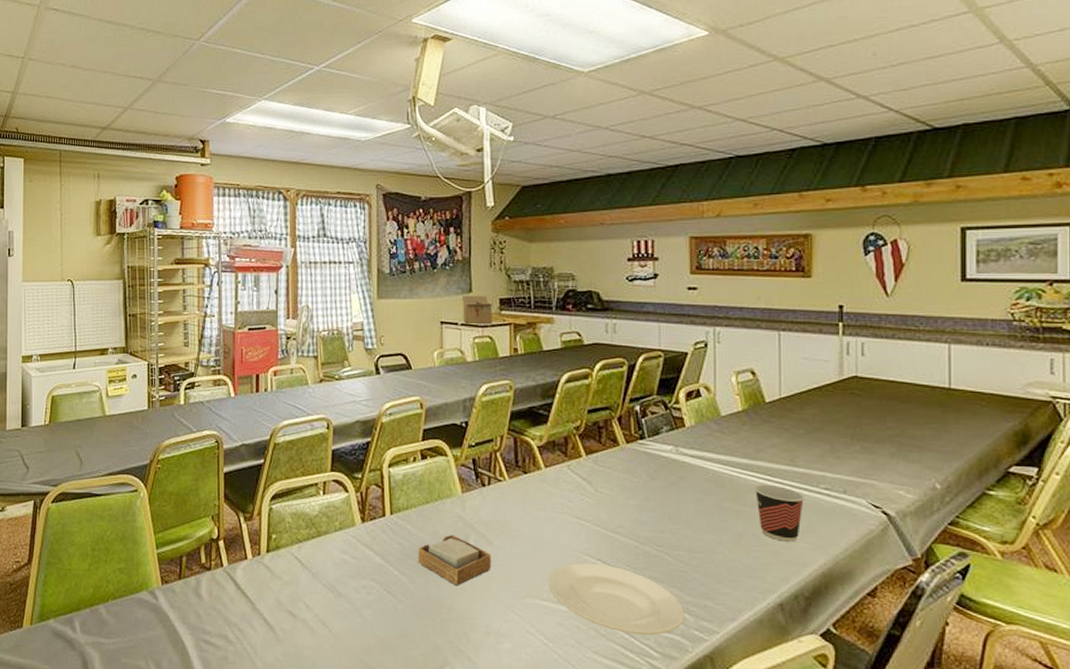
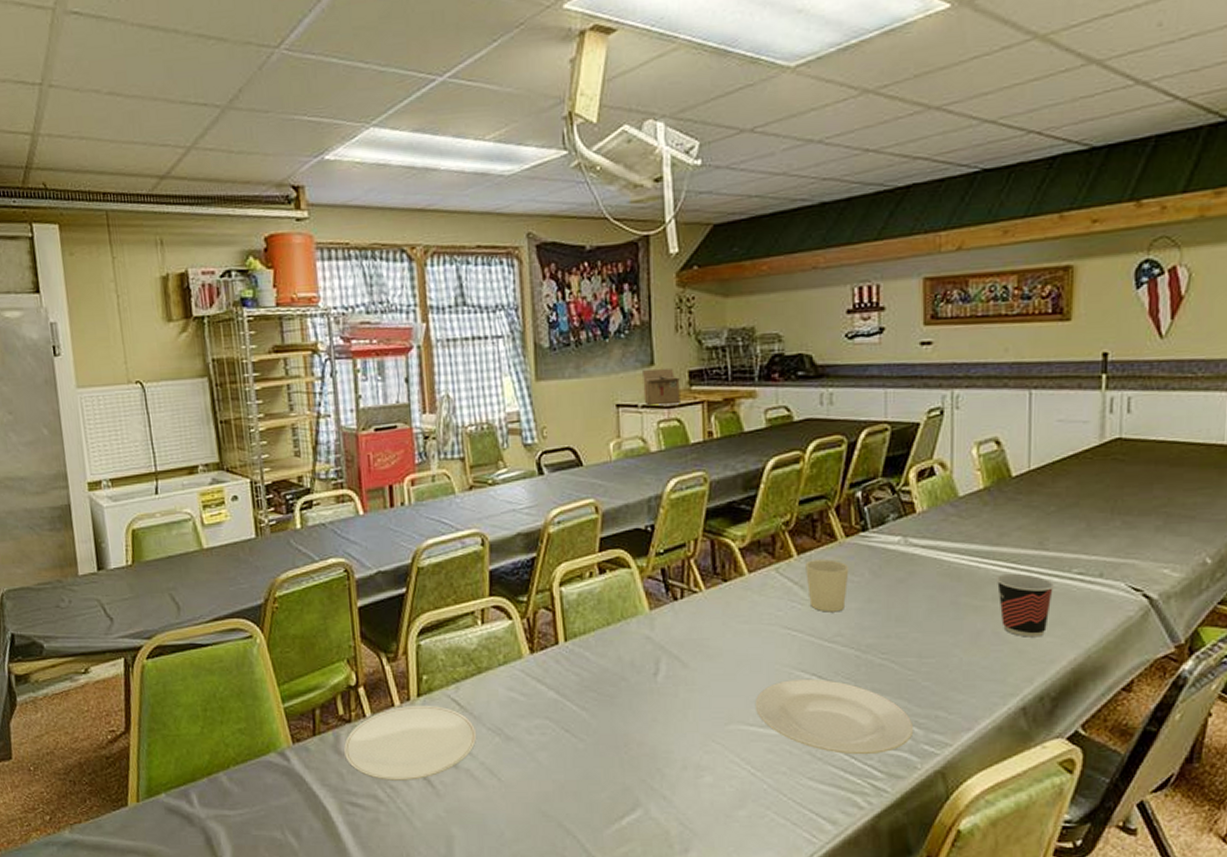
plate: none [203,559,314,625] -> present [344,705,477,780]
napkin holder: present [418,534,492,586] -> none [600,659,688,718]
dixie cup: none [593,460,629,507] -> present [805,559,849,612]

